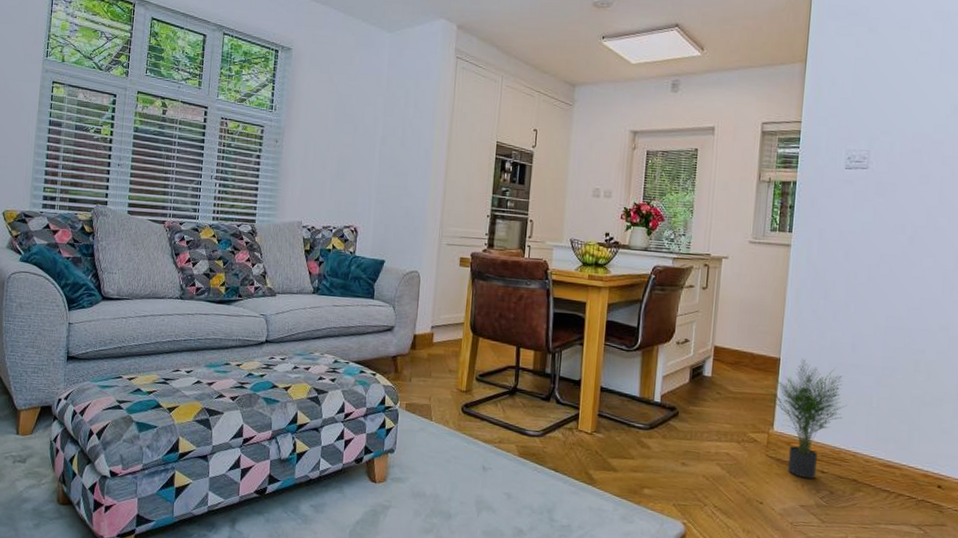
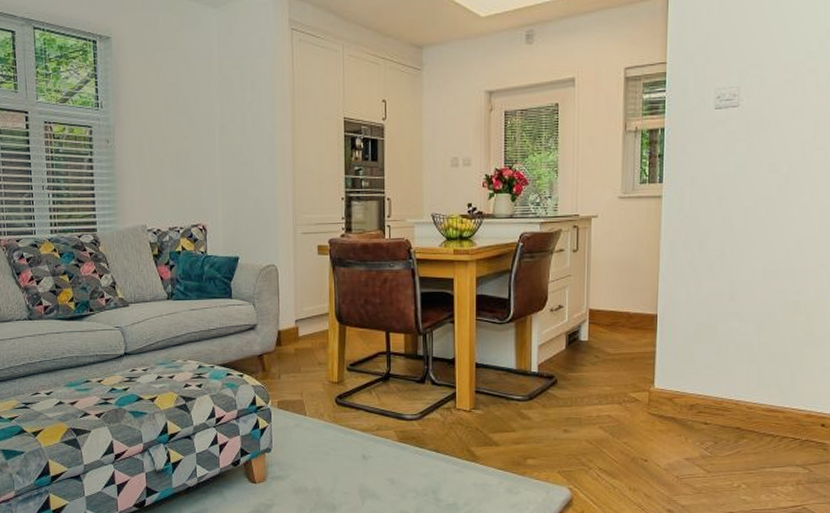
potted plant: present [761,358,848,479] -> none [639,312,728,432]

